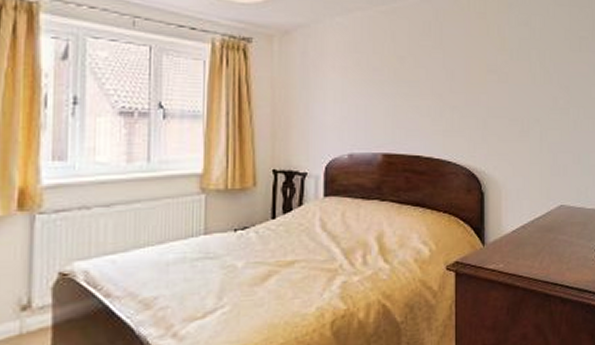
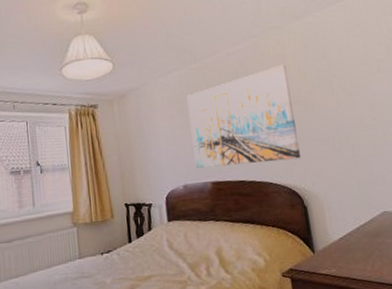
wall art: none [366,24,486,137] -> present [186,64,301,168]

